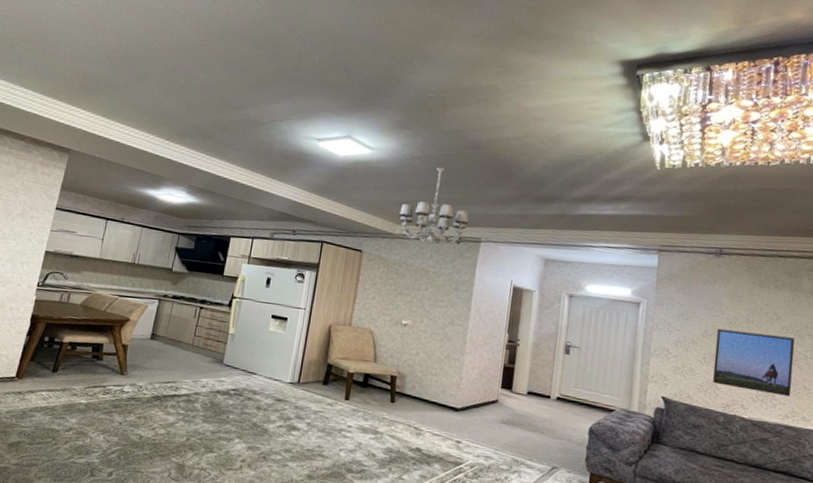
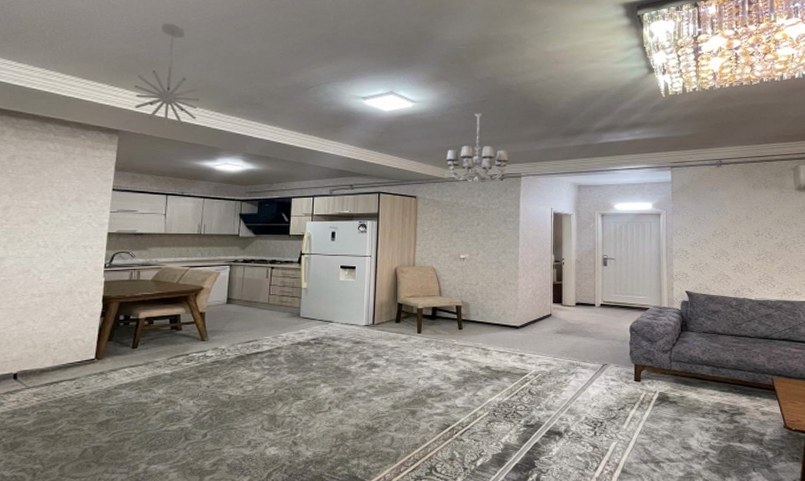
pendant light: none [88,46,153,151] -> present [134,23,199,128]
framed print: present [712,329,795,397] -> none [724,228,786,277]

